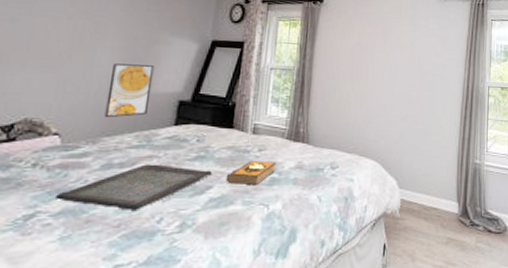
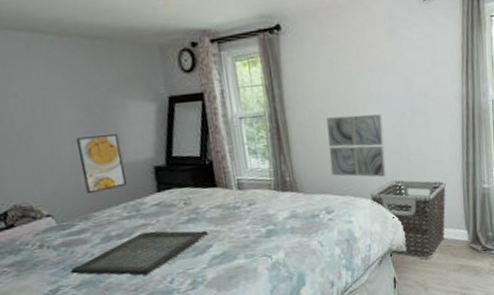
hardback book: present [225,160,276,186] -> none [222,214,270,241]
wall art: none [342,80,395,140] -> present [327,114,387,177]
clothes hamper: none [374,145,443,228] -> present [370,179,446,260]

